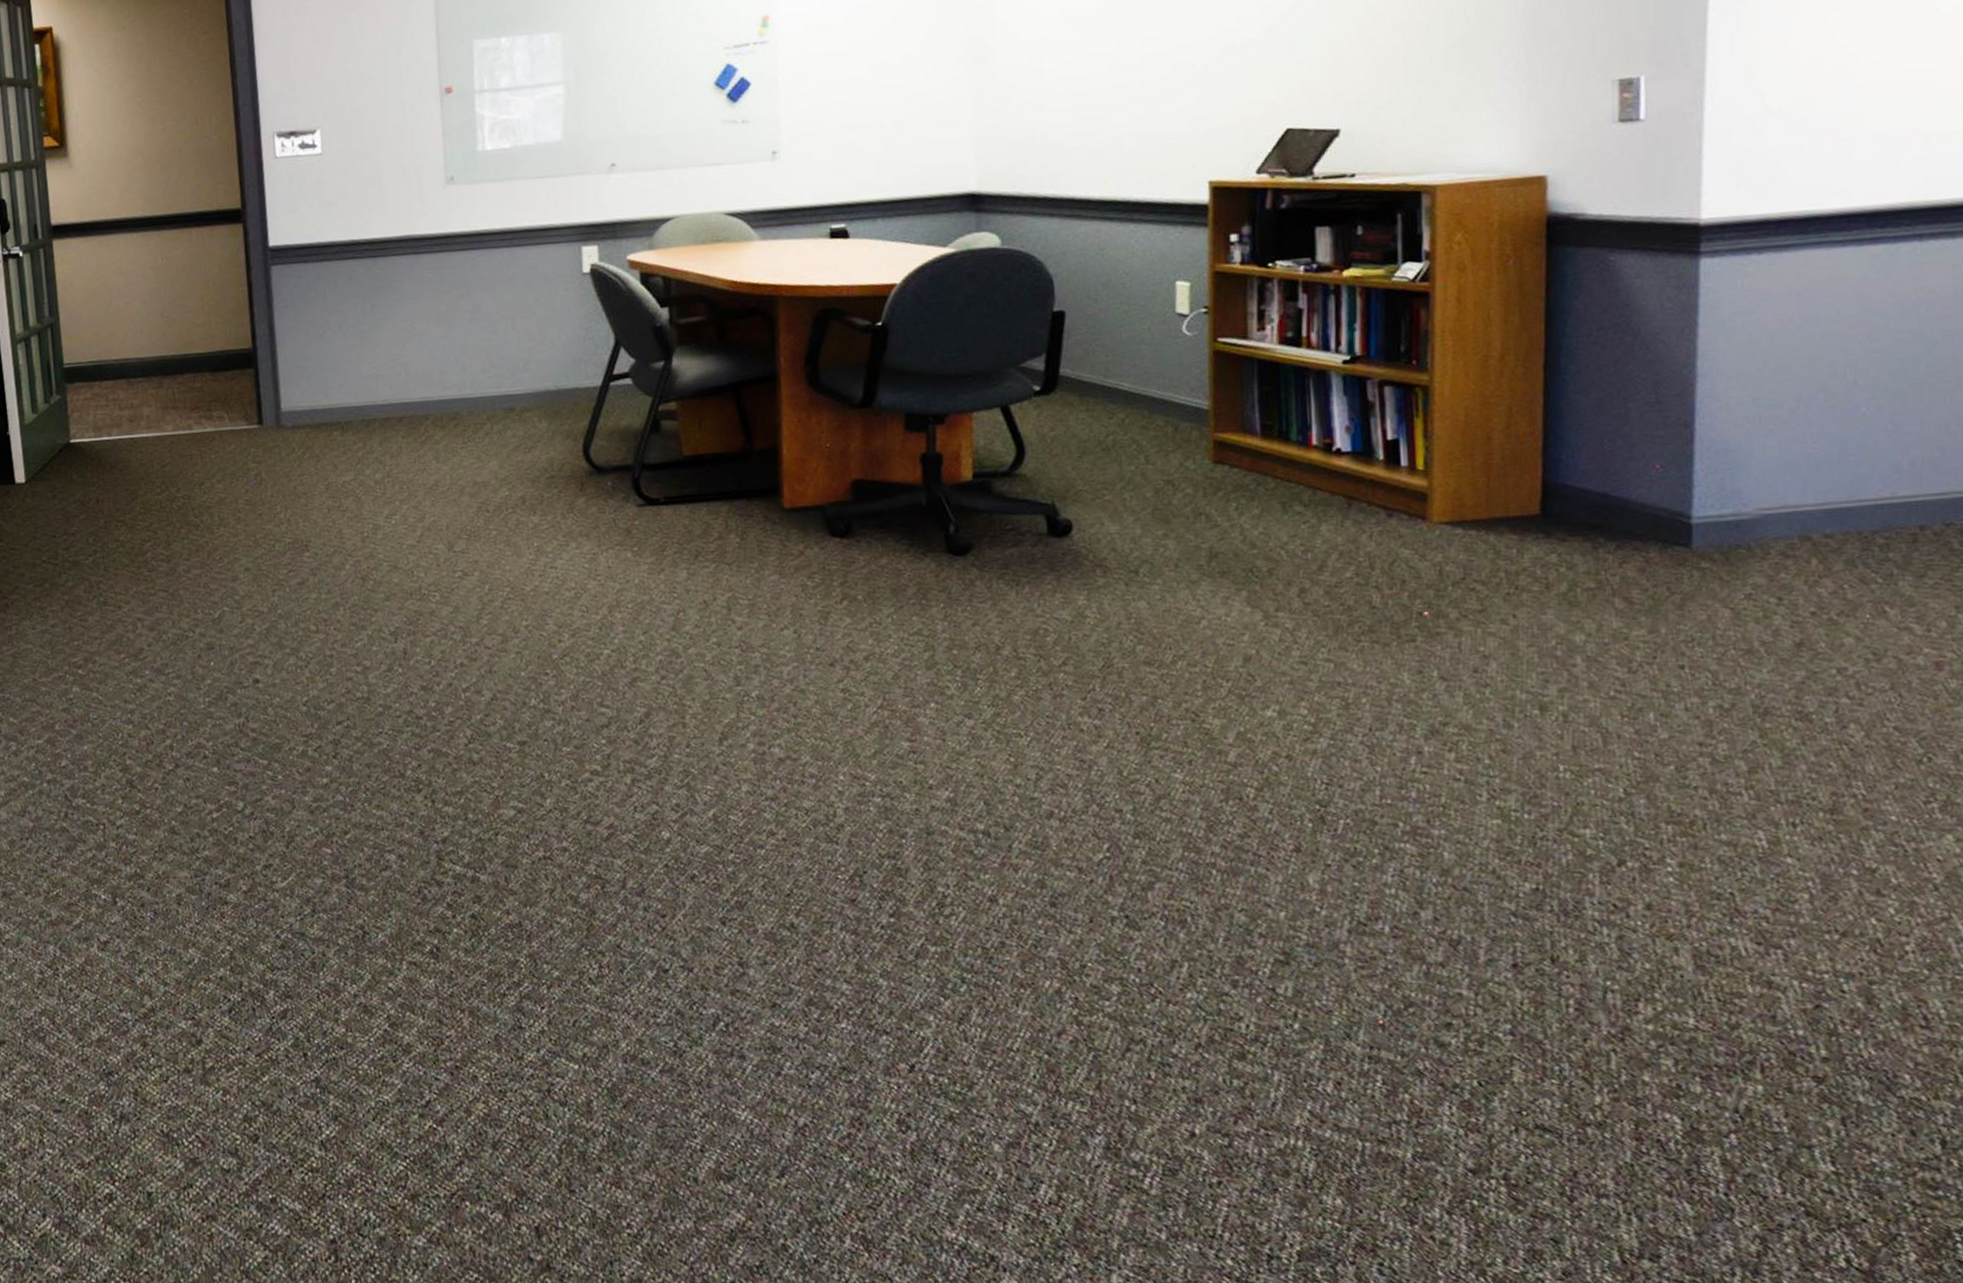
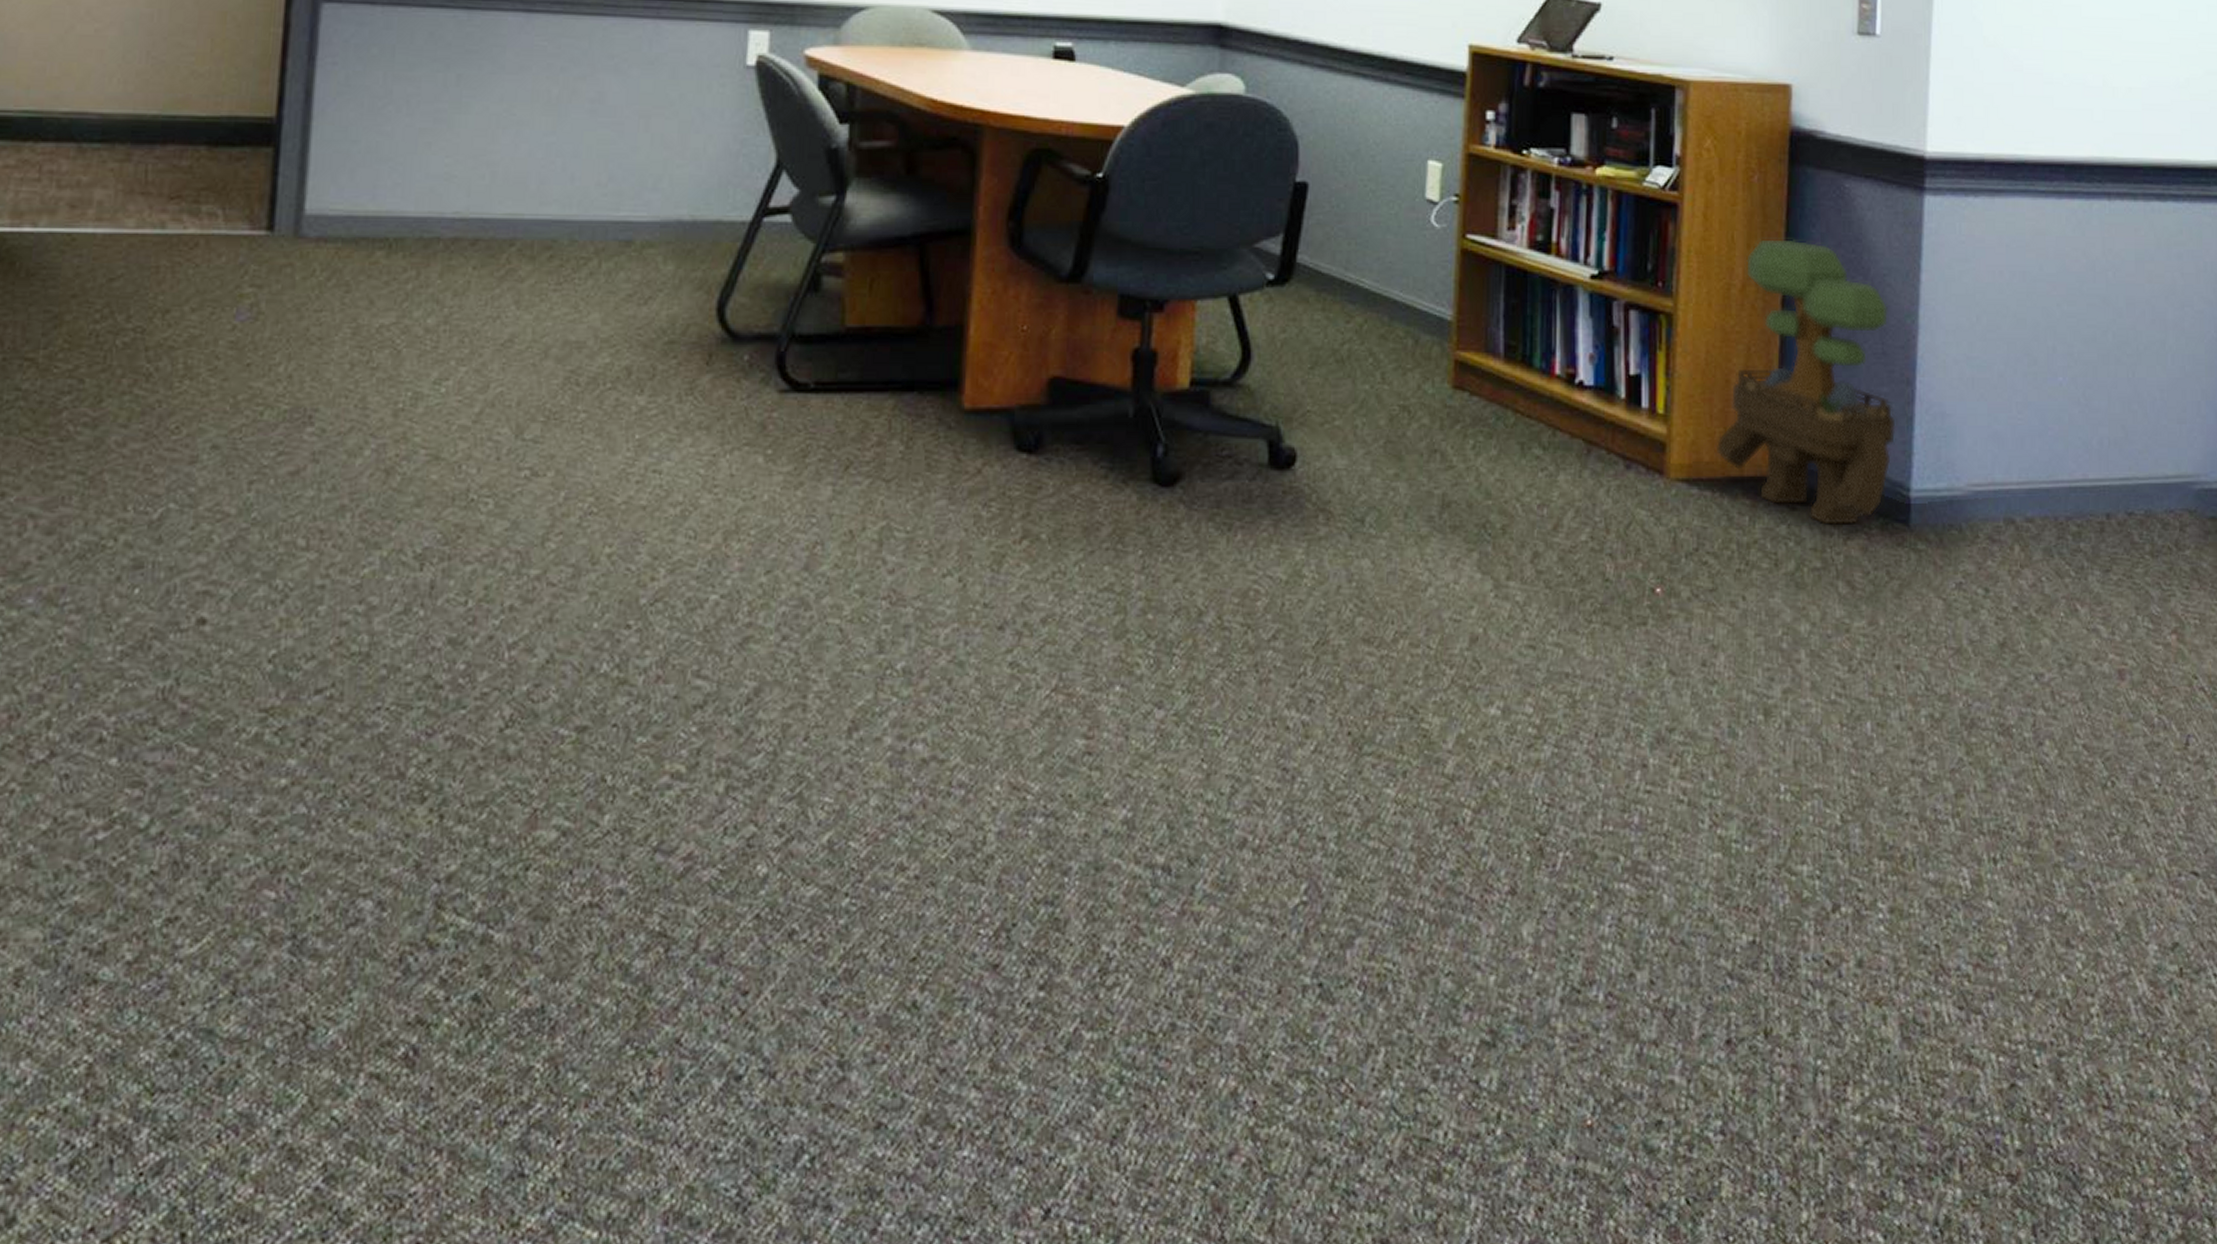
potted tree: none [1479,310,1674,553] -> present [1715,237,1896,526]

